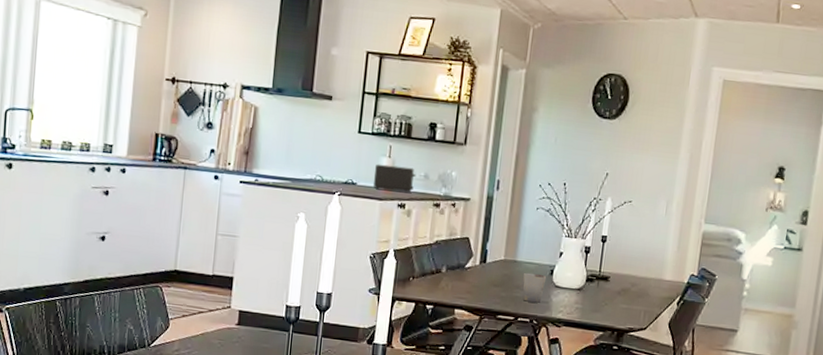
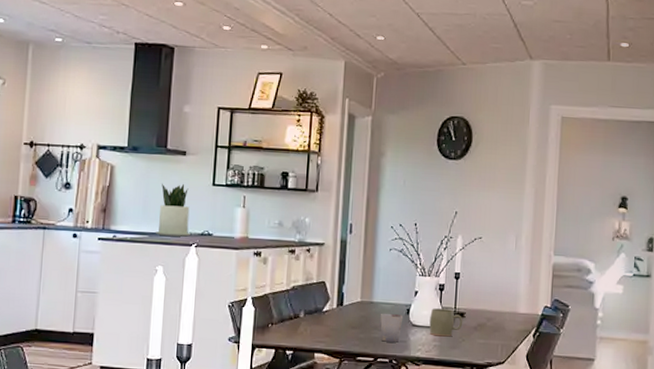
planter: none [298,128,334,185] -> present [155,183,190,238]
toaster: present [372,164,416,193] -> none [228,214,271,241]
mug: none [572,270,607,300] -> present [429,308,463,337]

